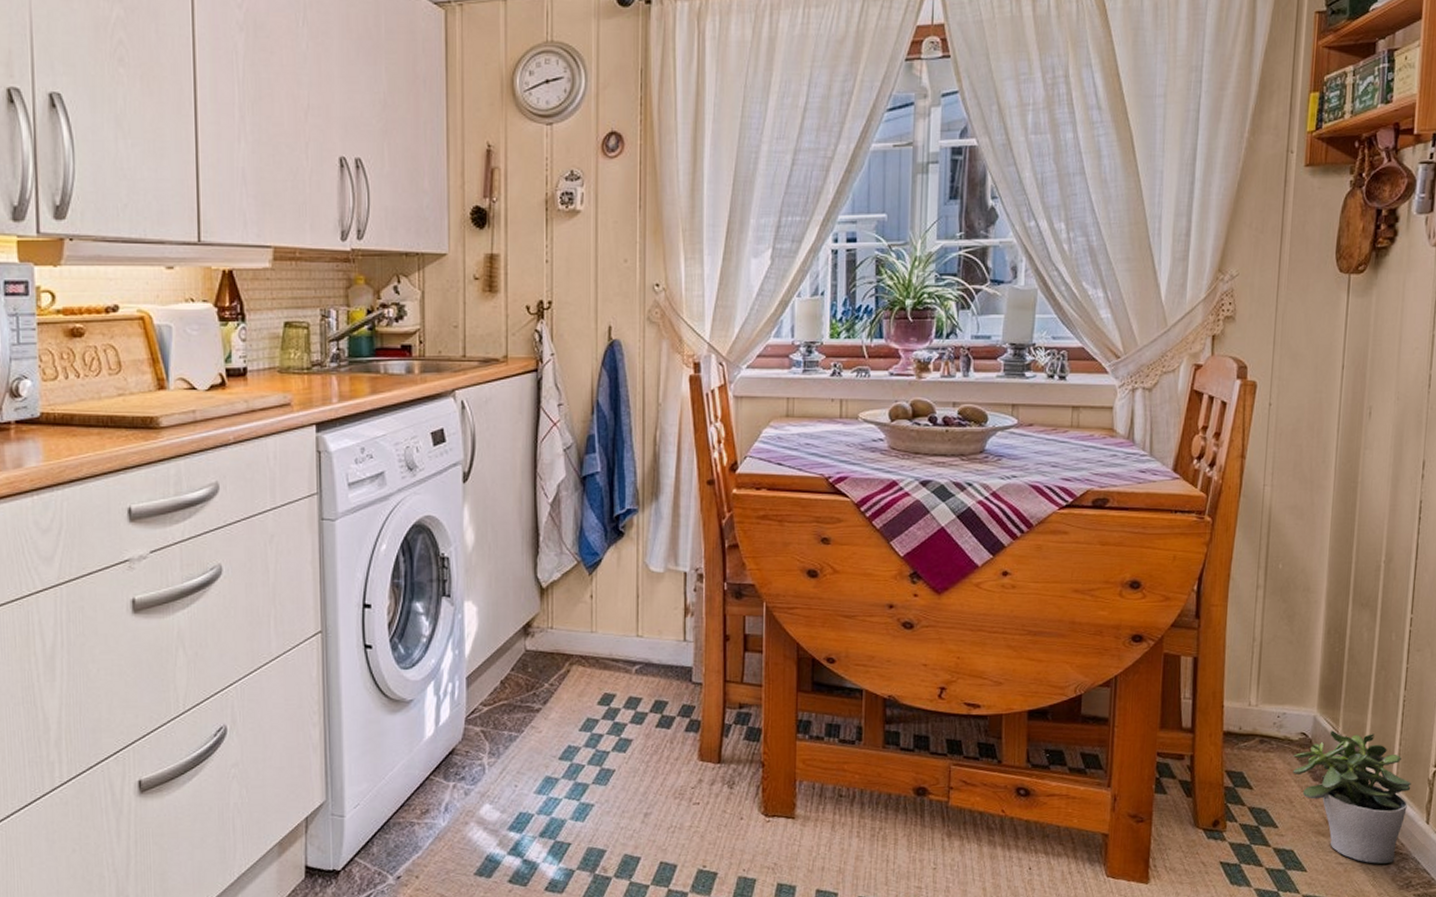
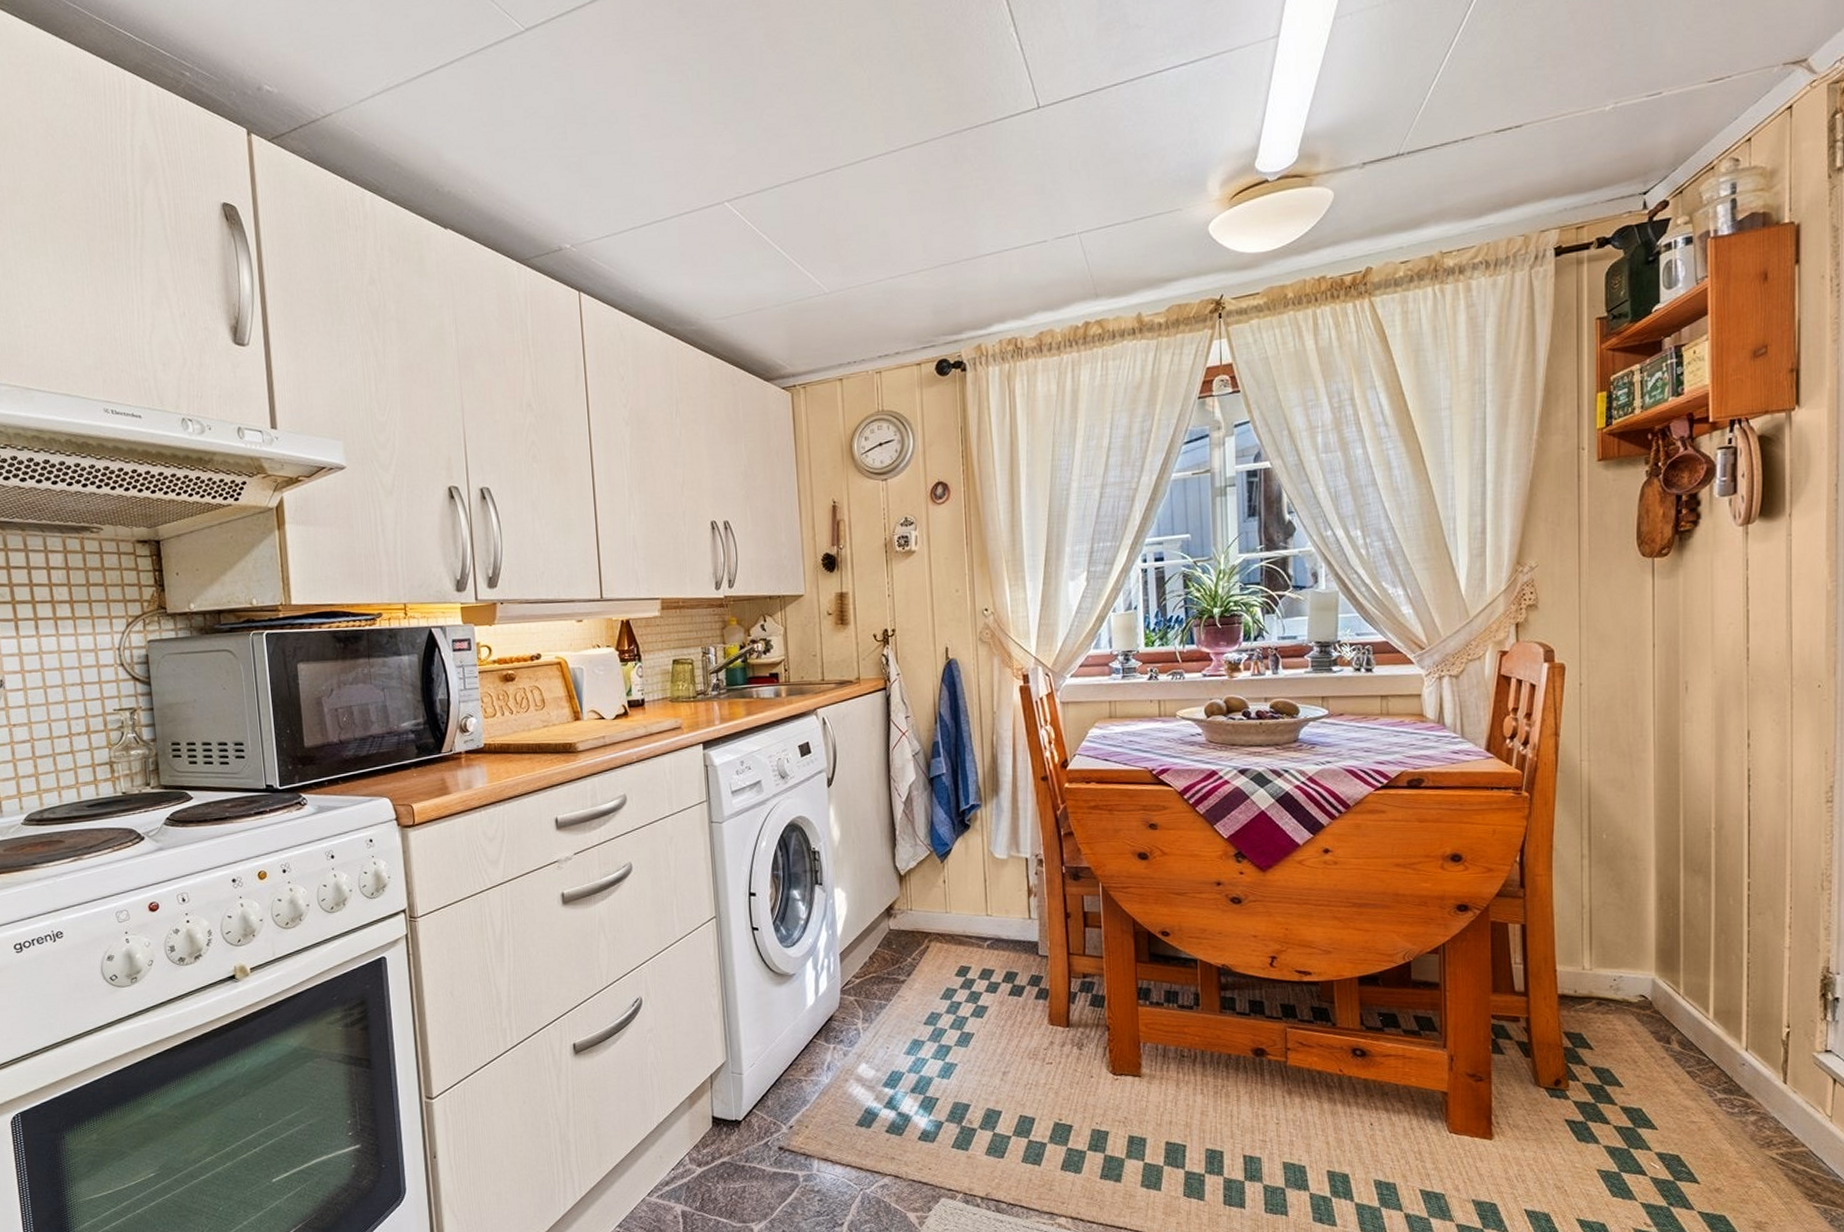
potted plant: present [1293,730,1412,865] -> none [1634,992,1764,1124]

